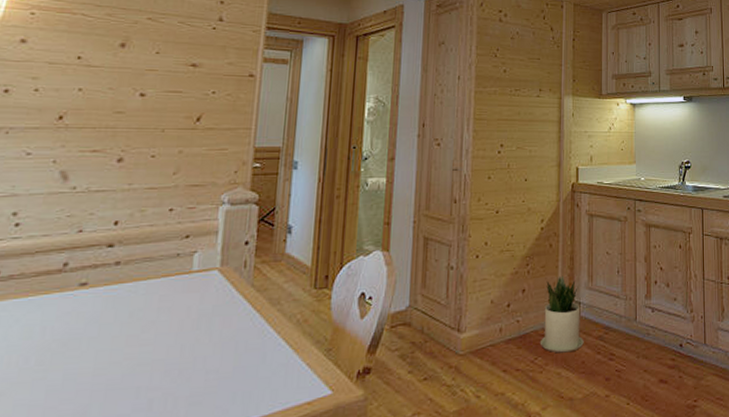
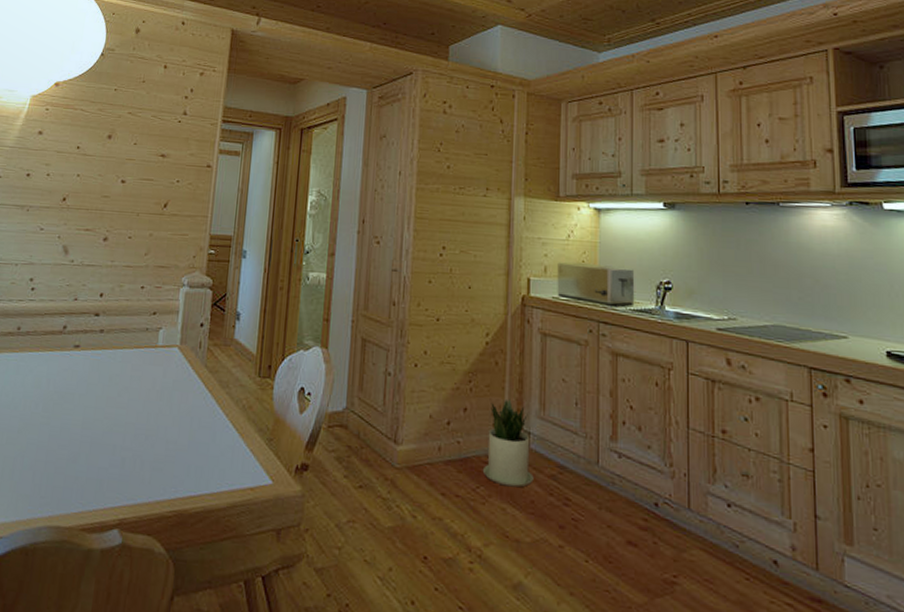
toaster: none [601,150,663,187] -> present [557,261,635,307]

